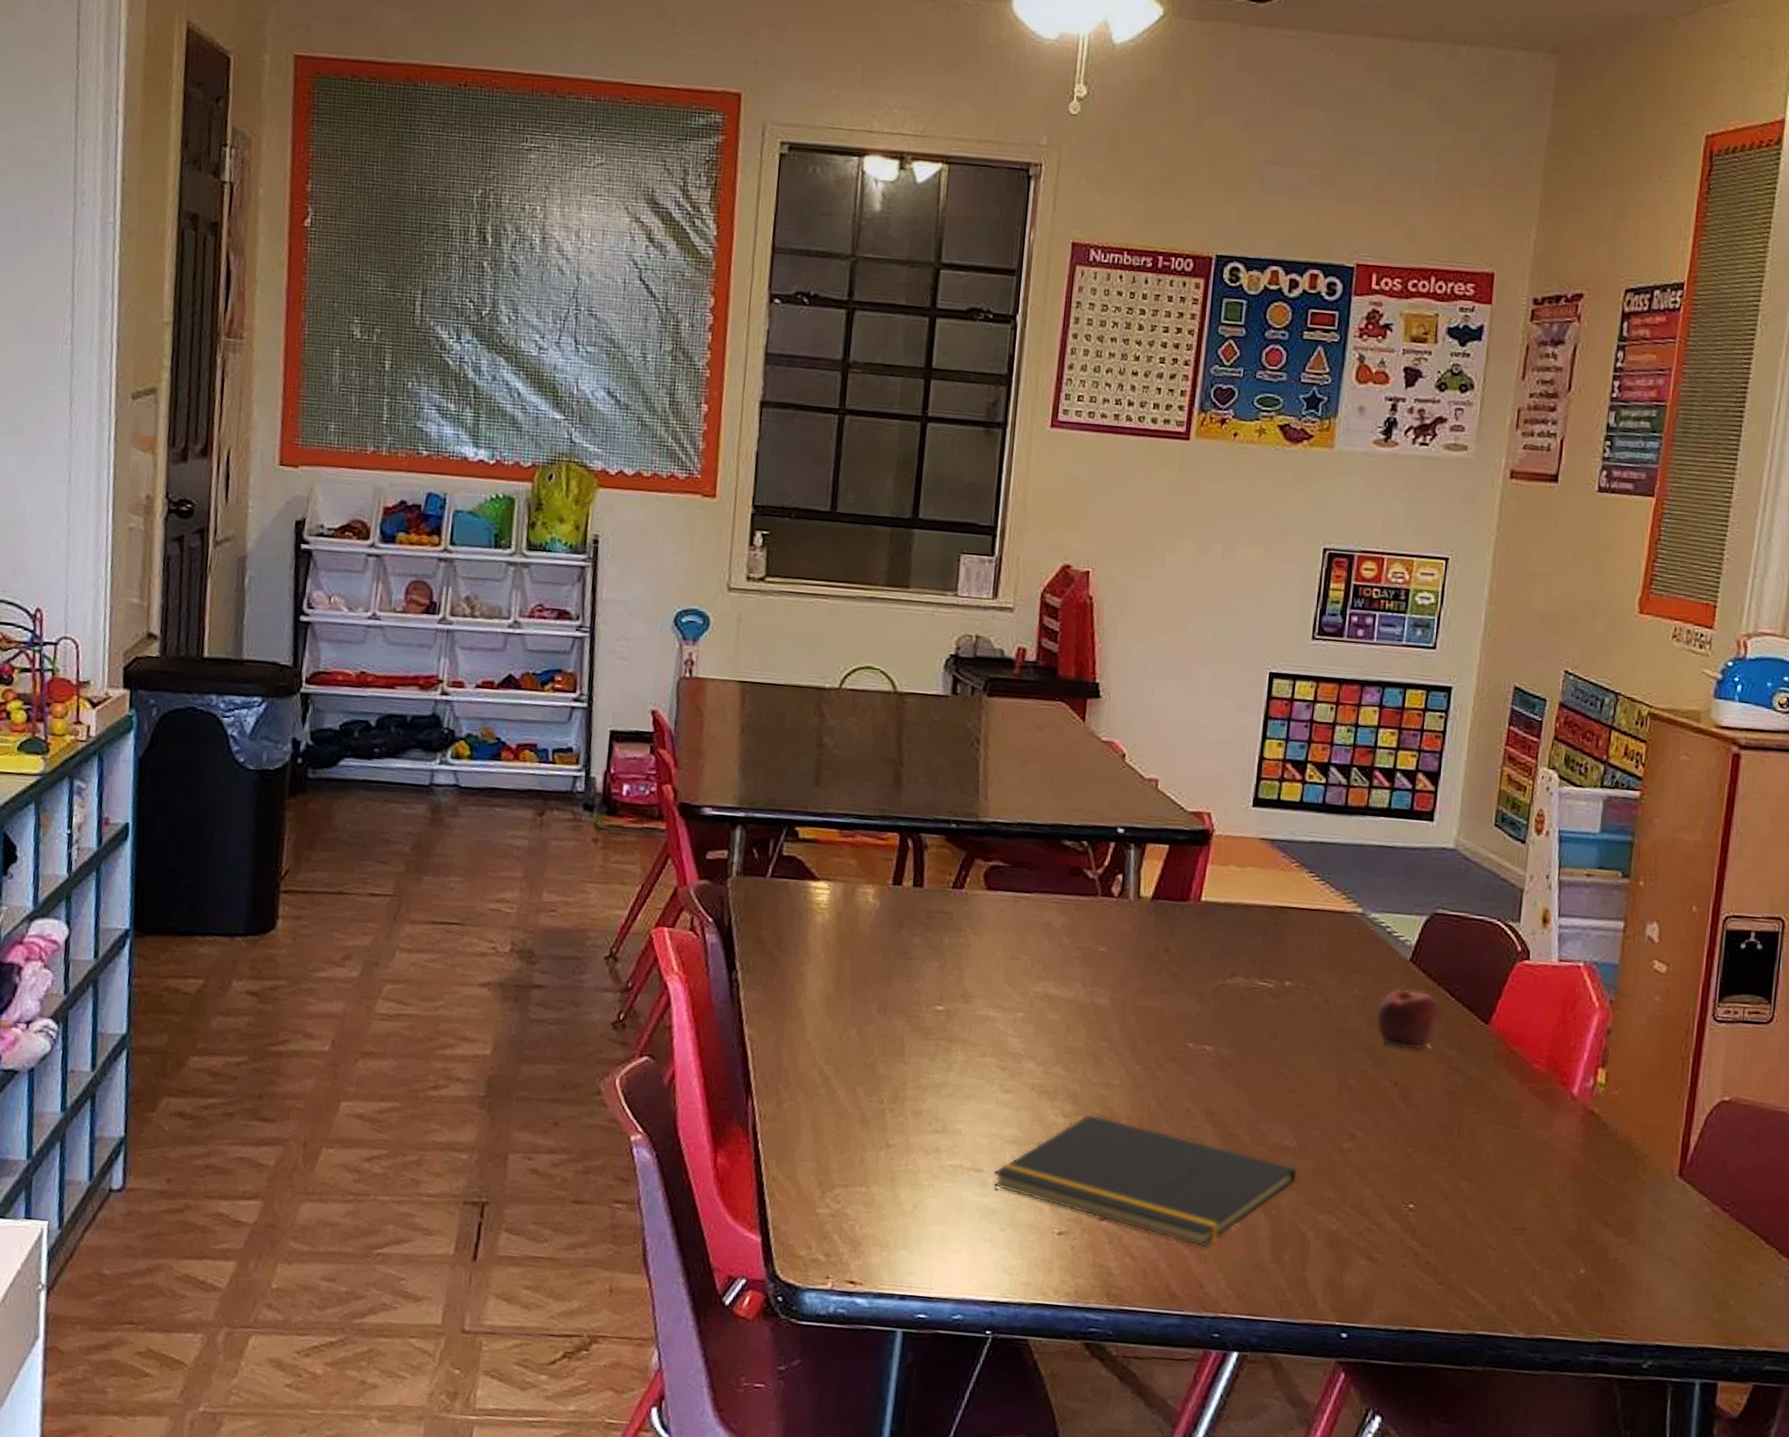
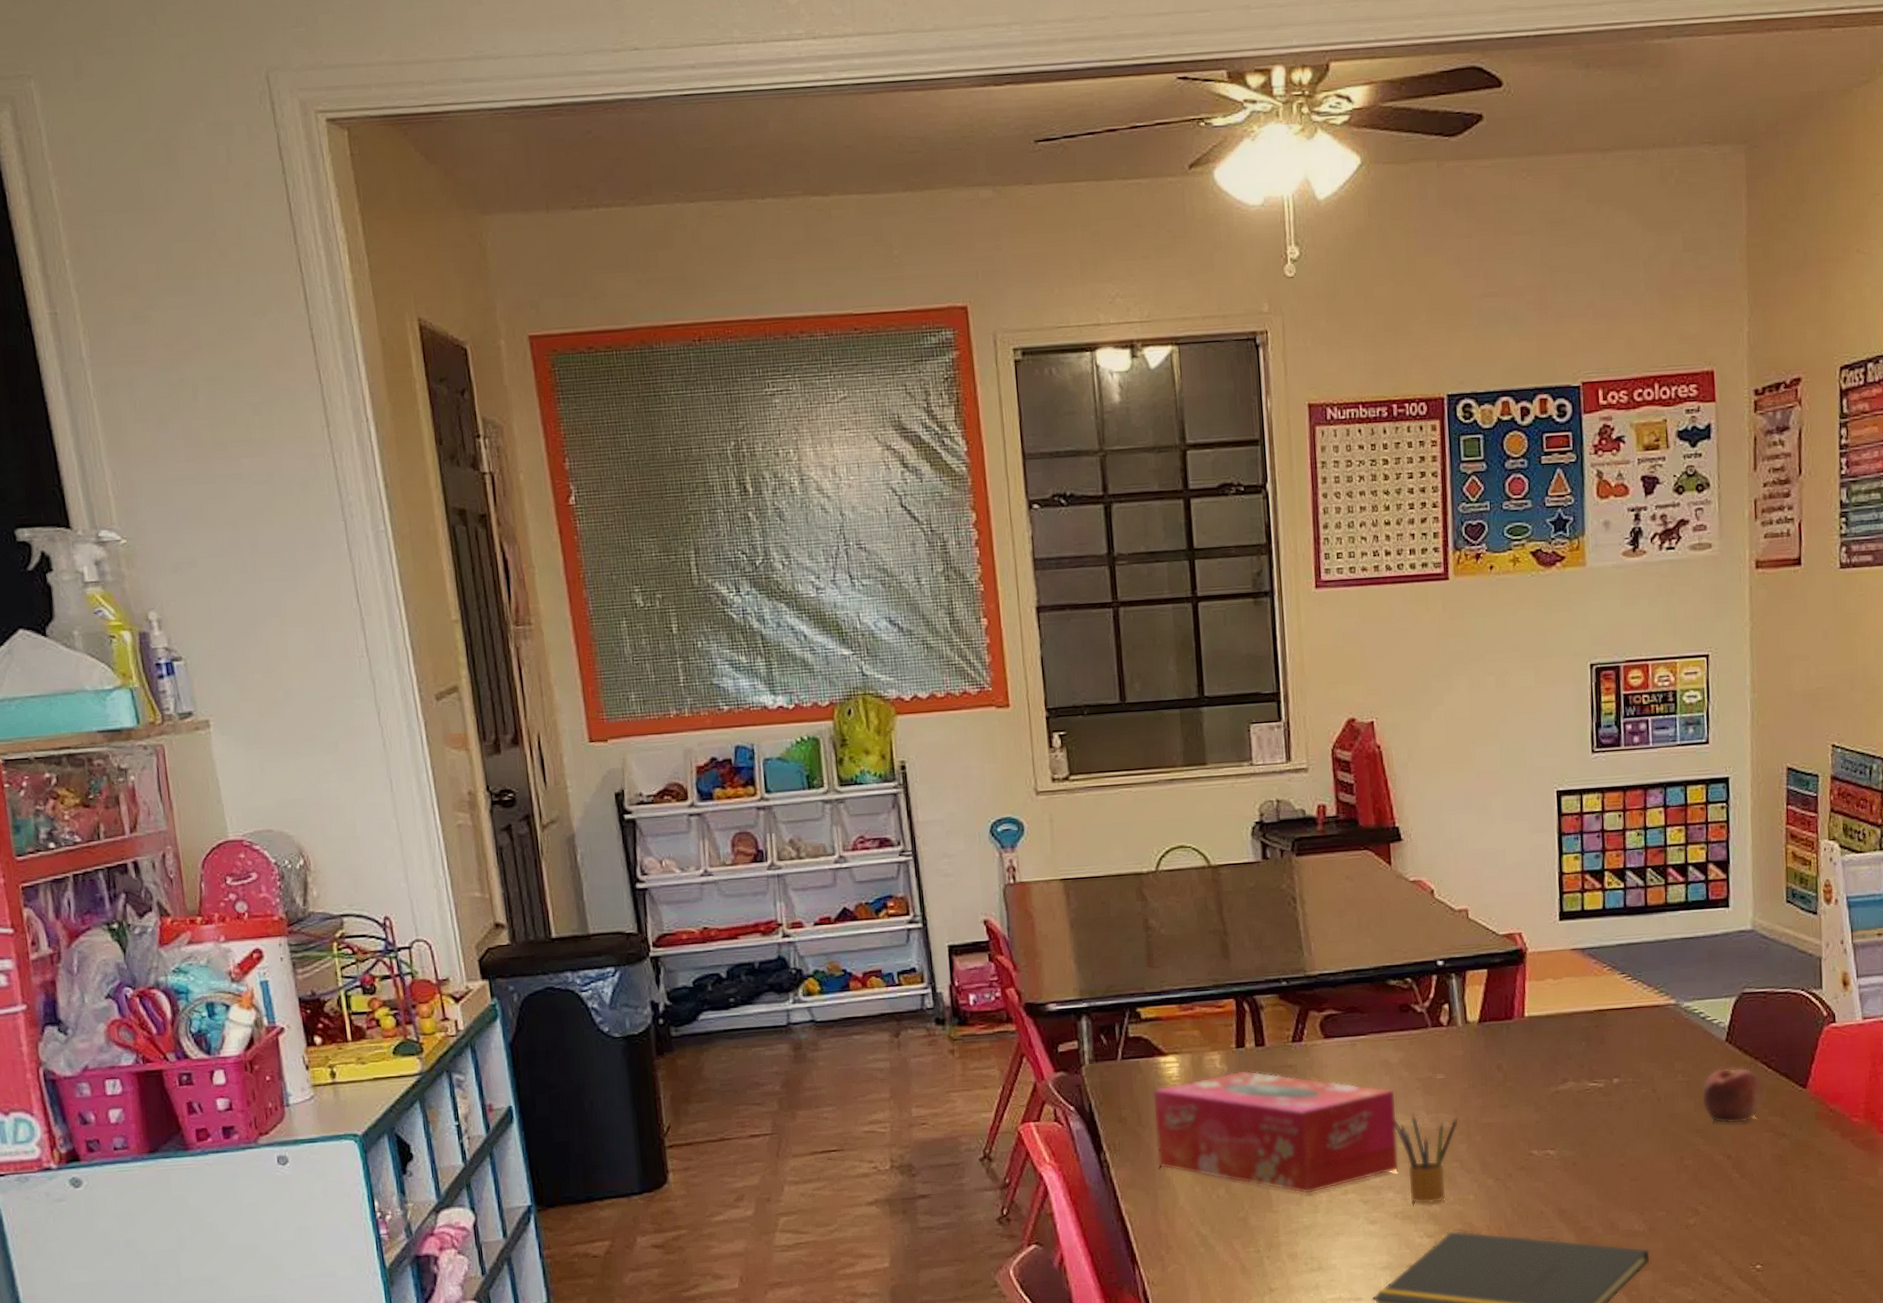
tissue box: none [791,908,1053,1051] -> present [1154,1070,1400,1195]
pencil box: none [1046,983,1115,1083] -> present [1393,1113,1459,1205]

